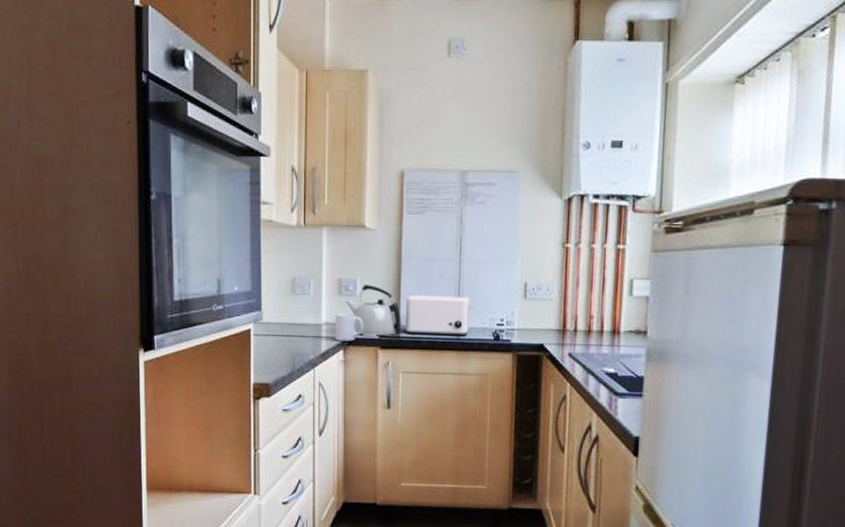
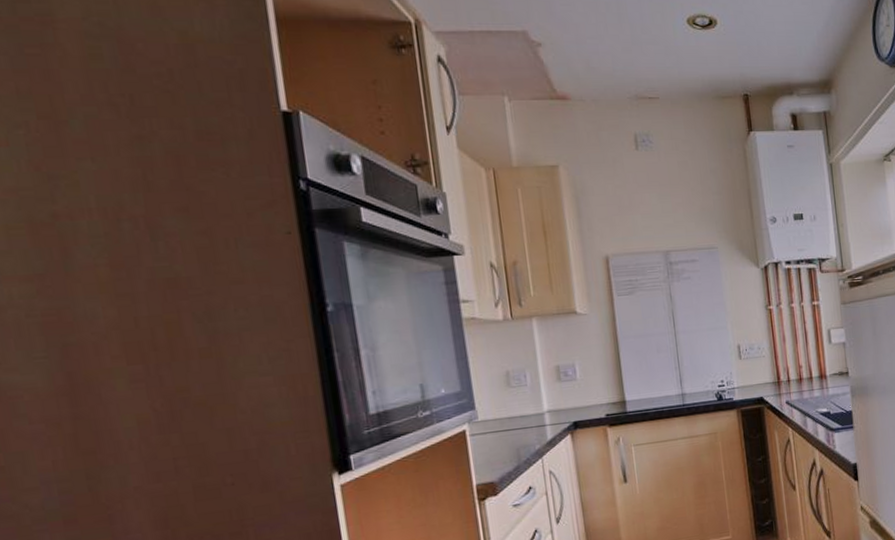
mug: present [335,313,364,342] -> none [557,397,589,427]
kettle: present [346,285,401,337] -> none [566,367,627,418]
toaster: present [405,294,473,338] -> none [627,365,694,410]

